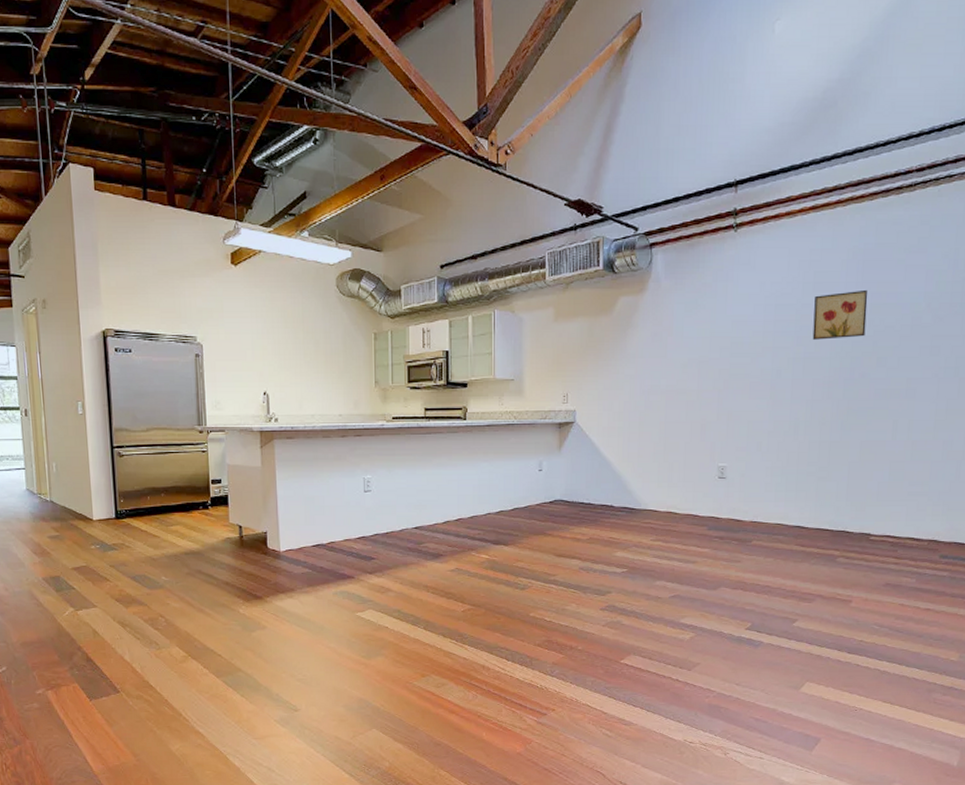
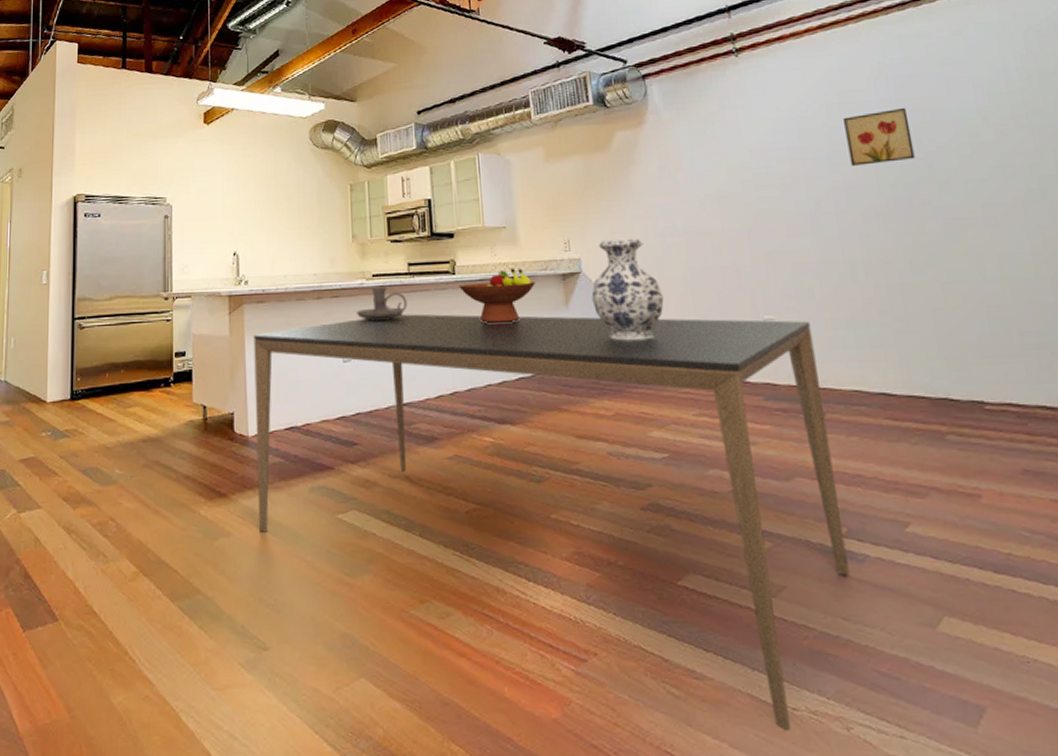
dining table: none [284,453,754,757] -> present [254,314,850,732]
candle holder: none [377,428,422,458] -> present [357,287,407,321]
fruit bowl: none [469,416,536,462] -> present [459,268,537,323]
vase: none [581,394,641,481] -> present [591,238,664,341]

